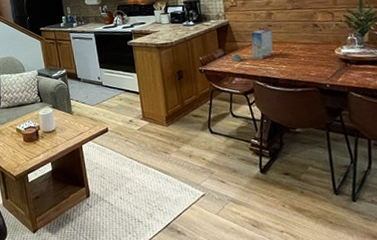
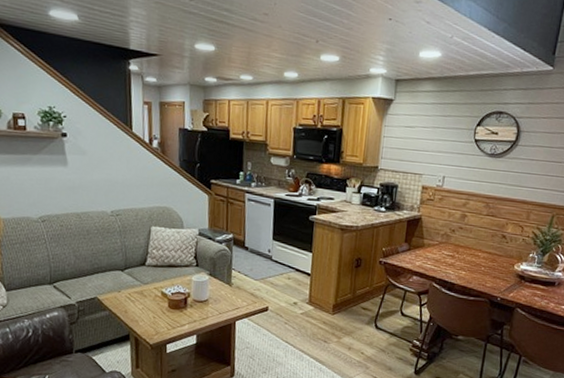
cereal box: present [232,28,274,62] -> none [416,229,462,262]

